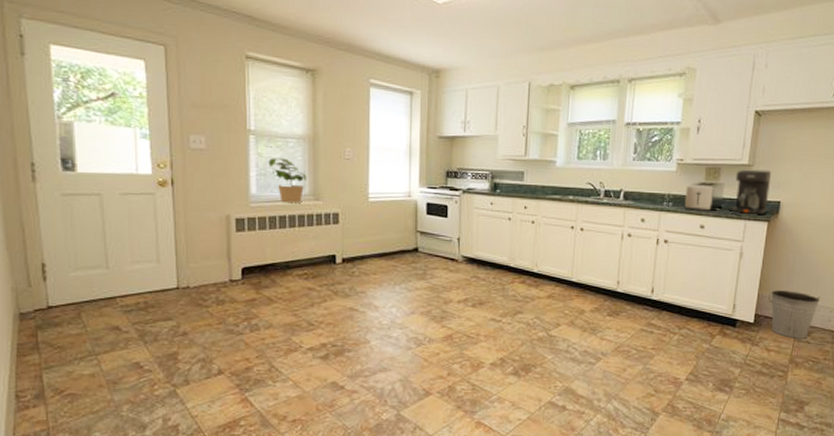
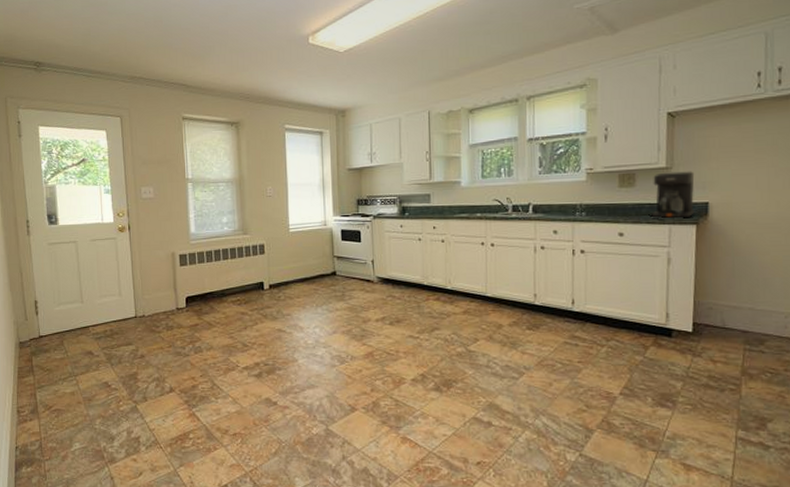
potted plant: present [268,158,307,204] -> none [204,200,236,239]
toaster: present [683,181,725,212] -> none [597,188,642,220]
bucket: present [768,290,820,339] -> none [707,296,771,348]

